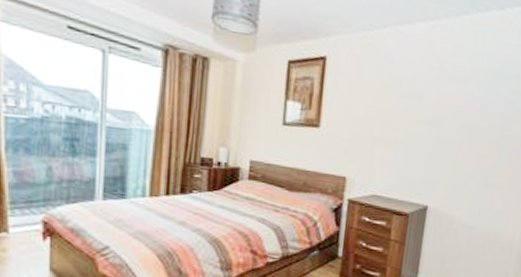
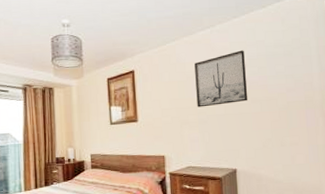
wall art: none [397,58,468,126] -> present [194,50,247,108]

